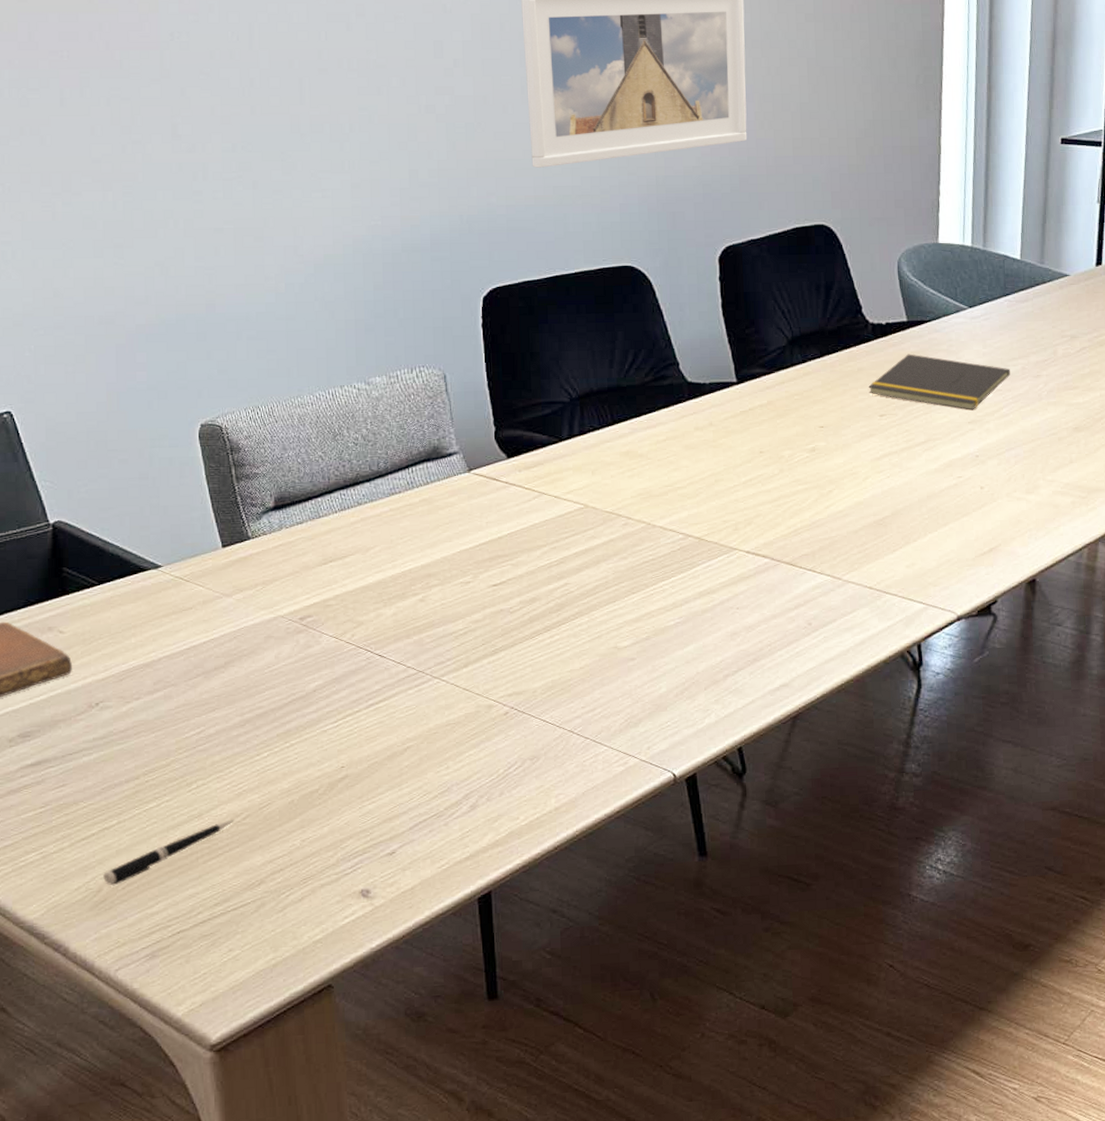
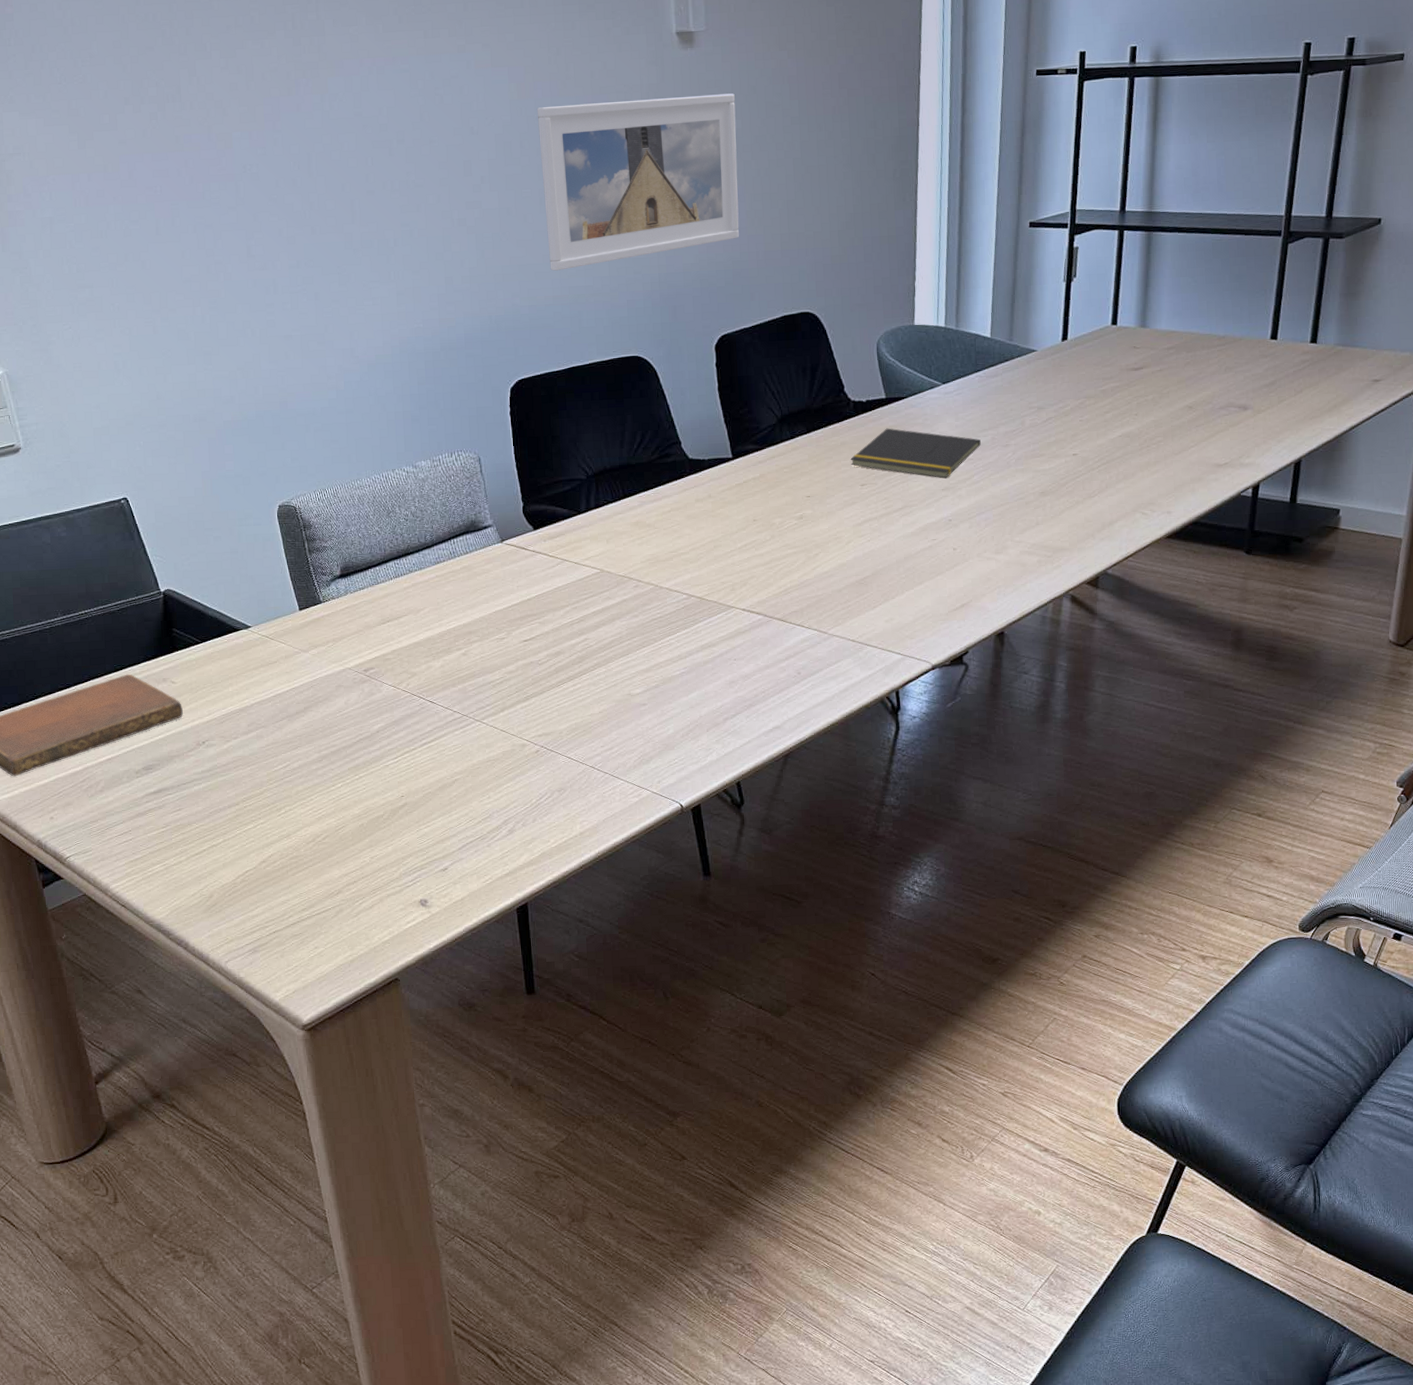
pen: present [103,819,233,886] -> none [213,839,315,893]

